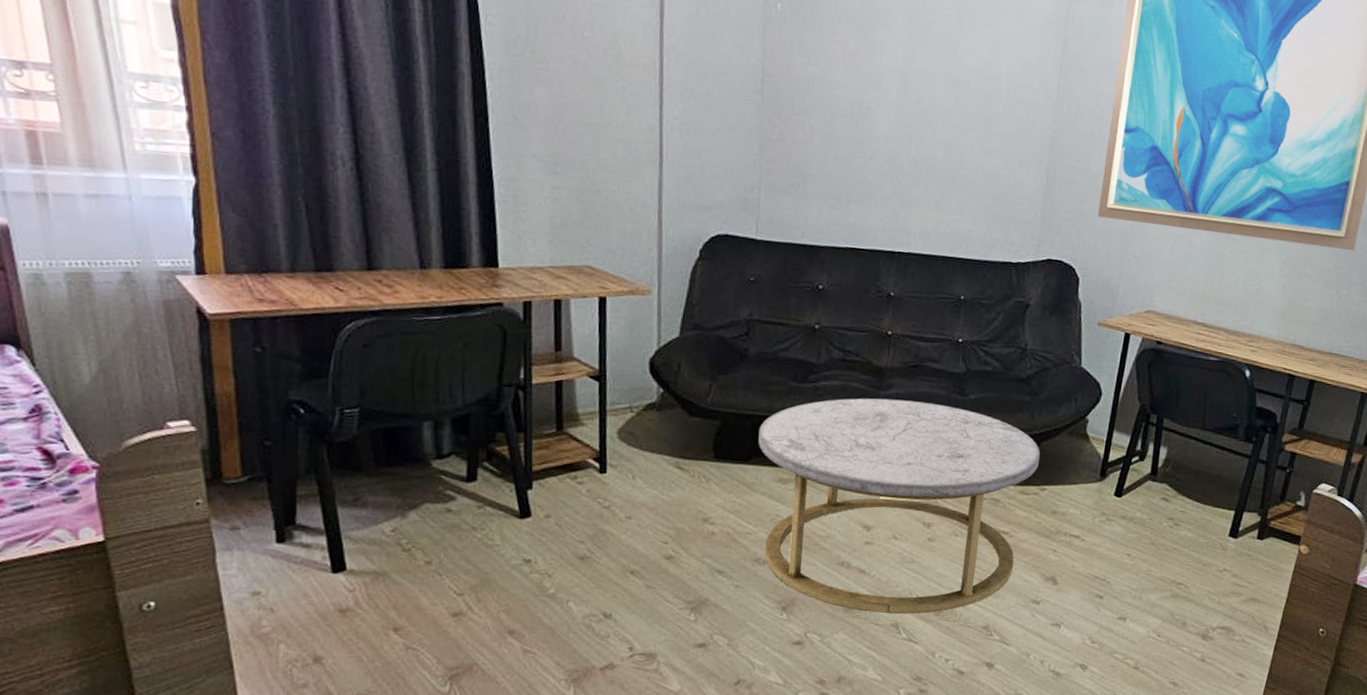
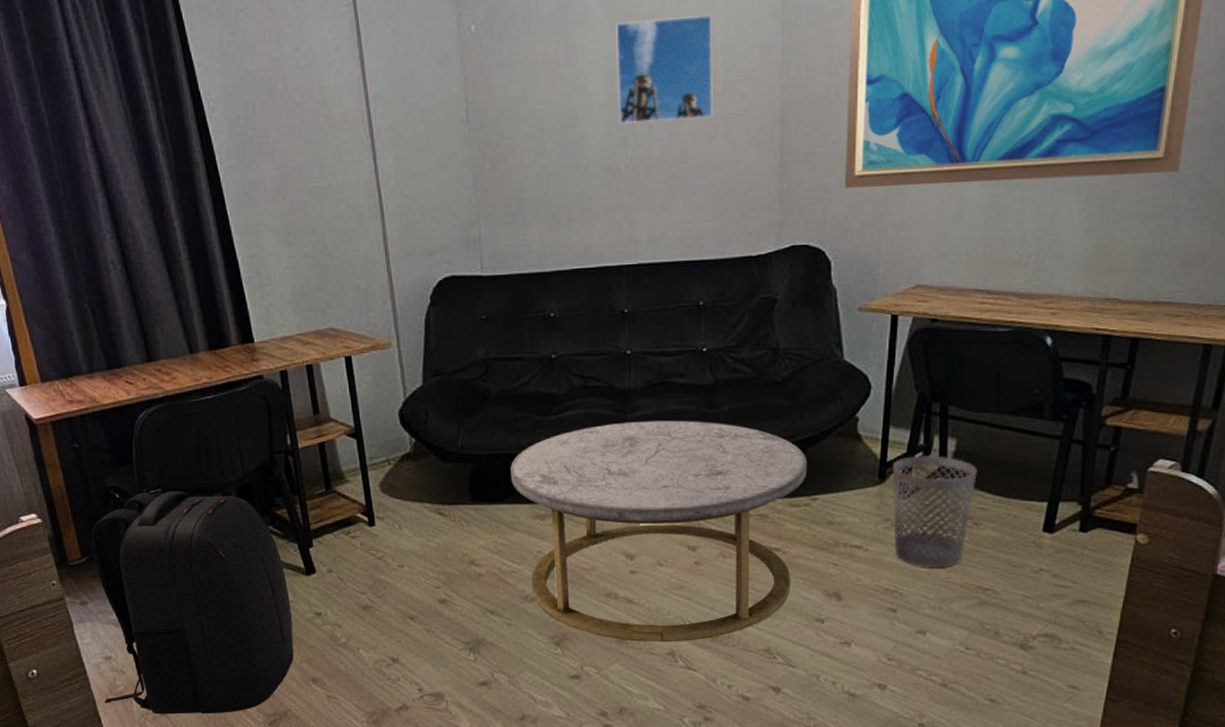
backpack: none [242,410,497,664] -> present [91,491,294,714]
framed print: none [907,33,1001,134] -> present [616,15,714,124]
wastebasket: none [1107,459,1182,561] -> present [892,455,977,567]

